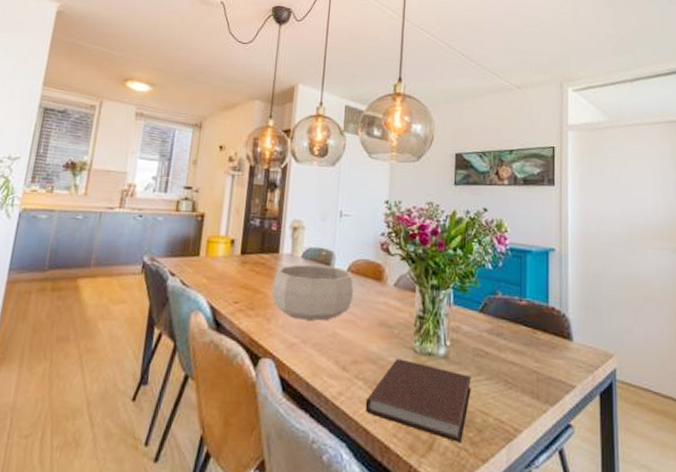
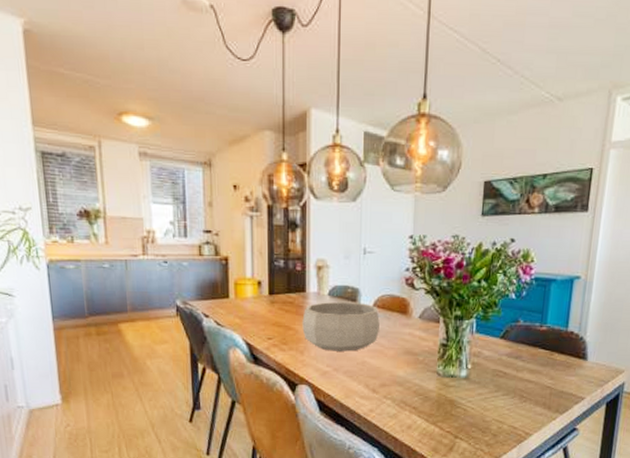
notebook: present [365,358,471,442] -> none [393,381,490,444]

